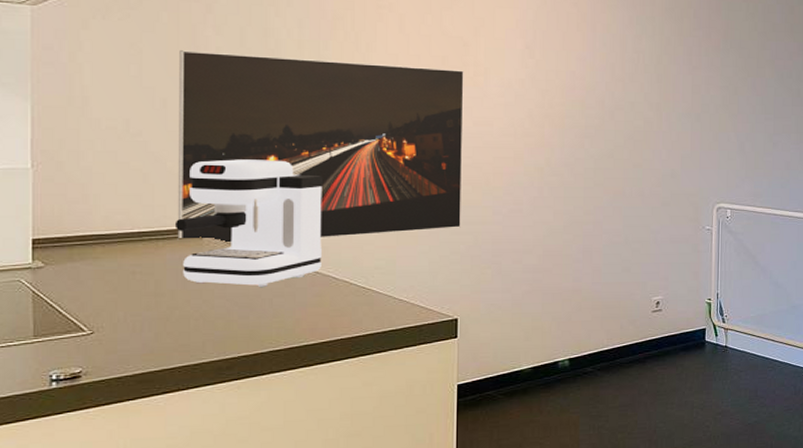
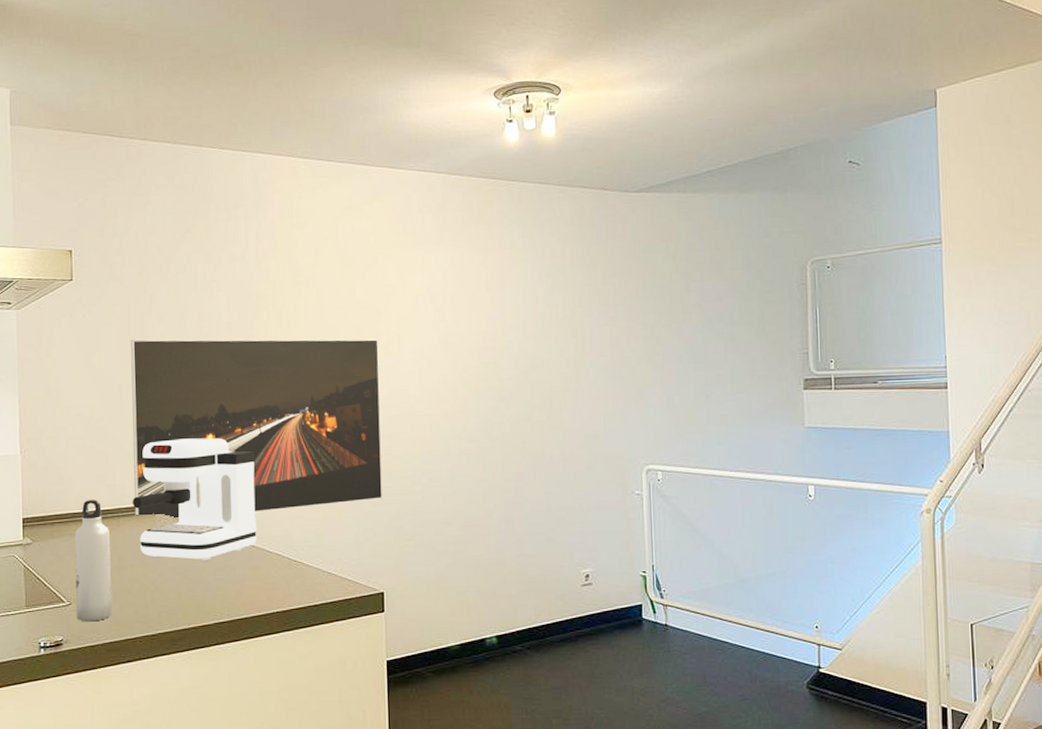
water bottle: none [100,221,145,352] -> present [74,500,112,622]

